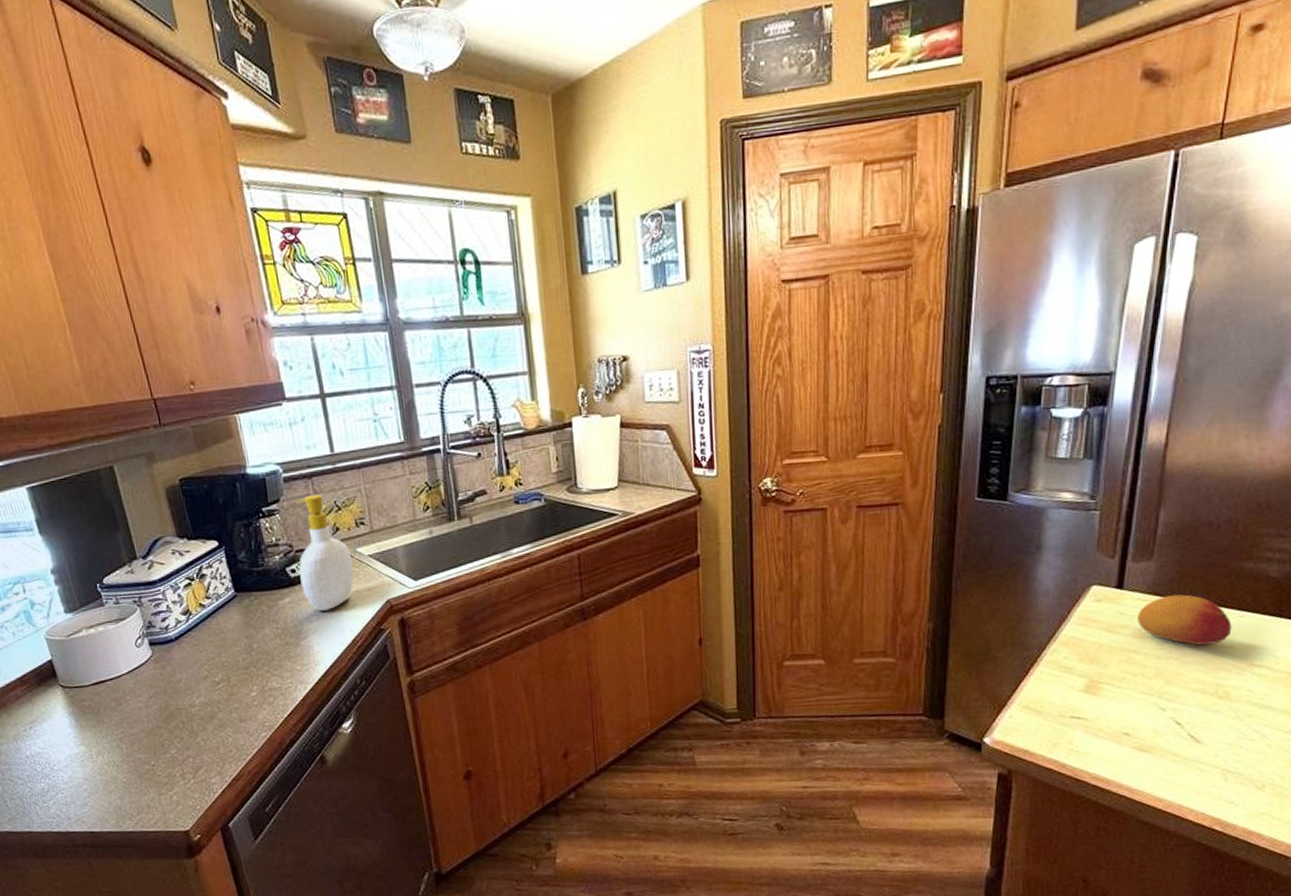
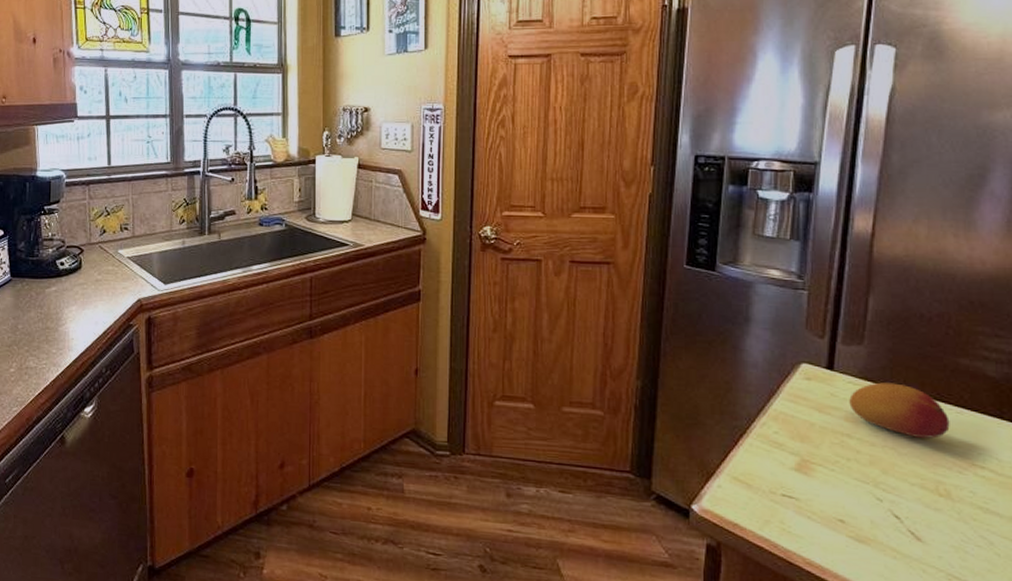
soap bottle: present [296,494,354,611] -> none [67,199,114,302]

